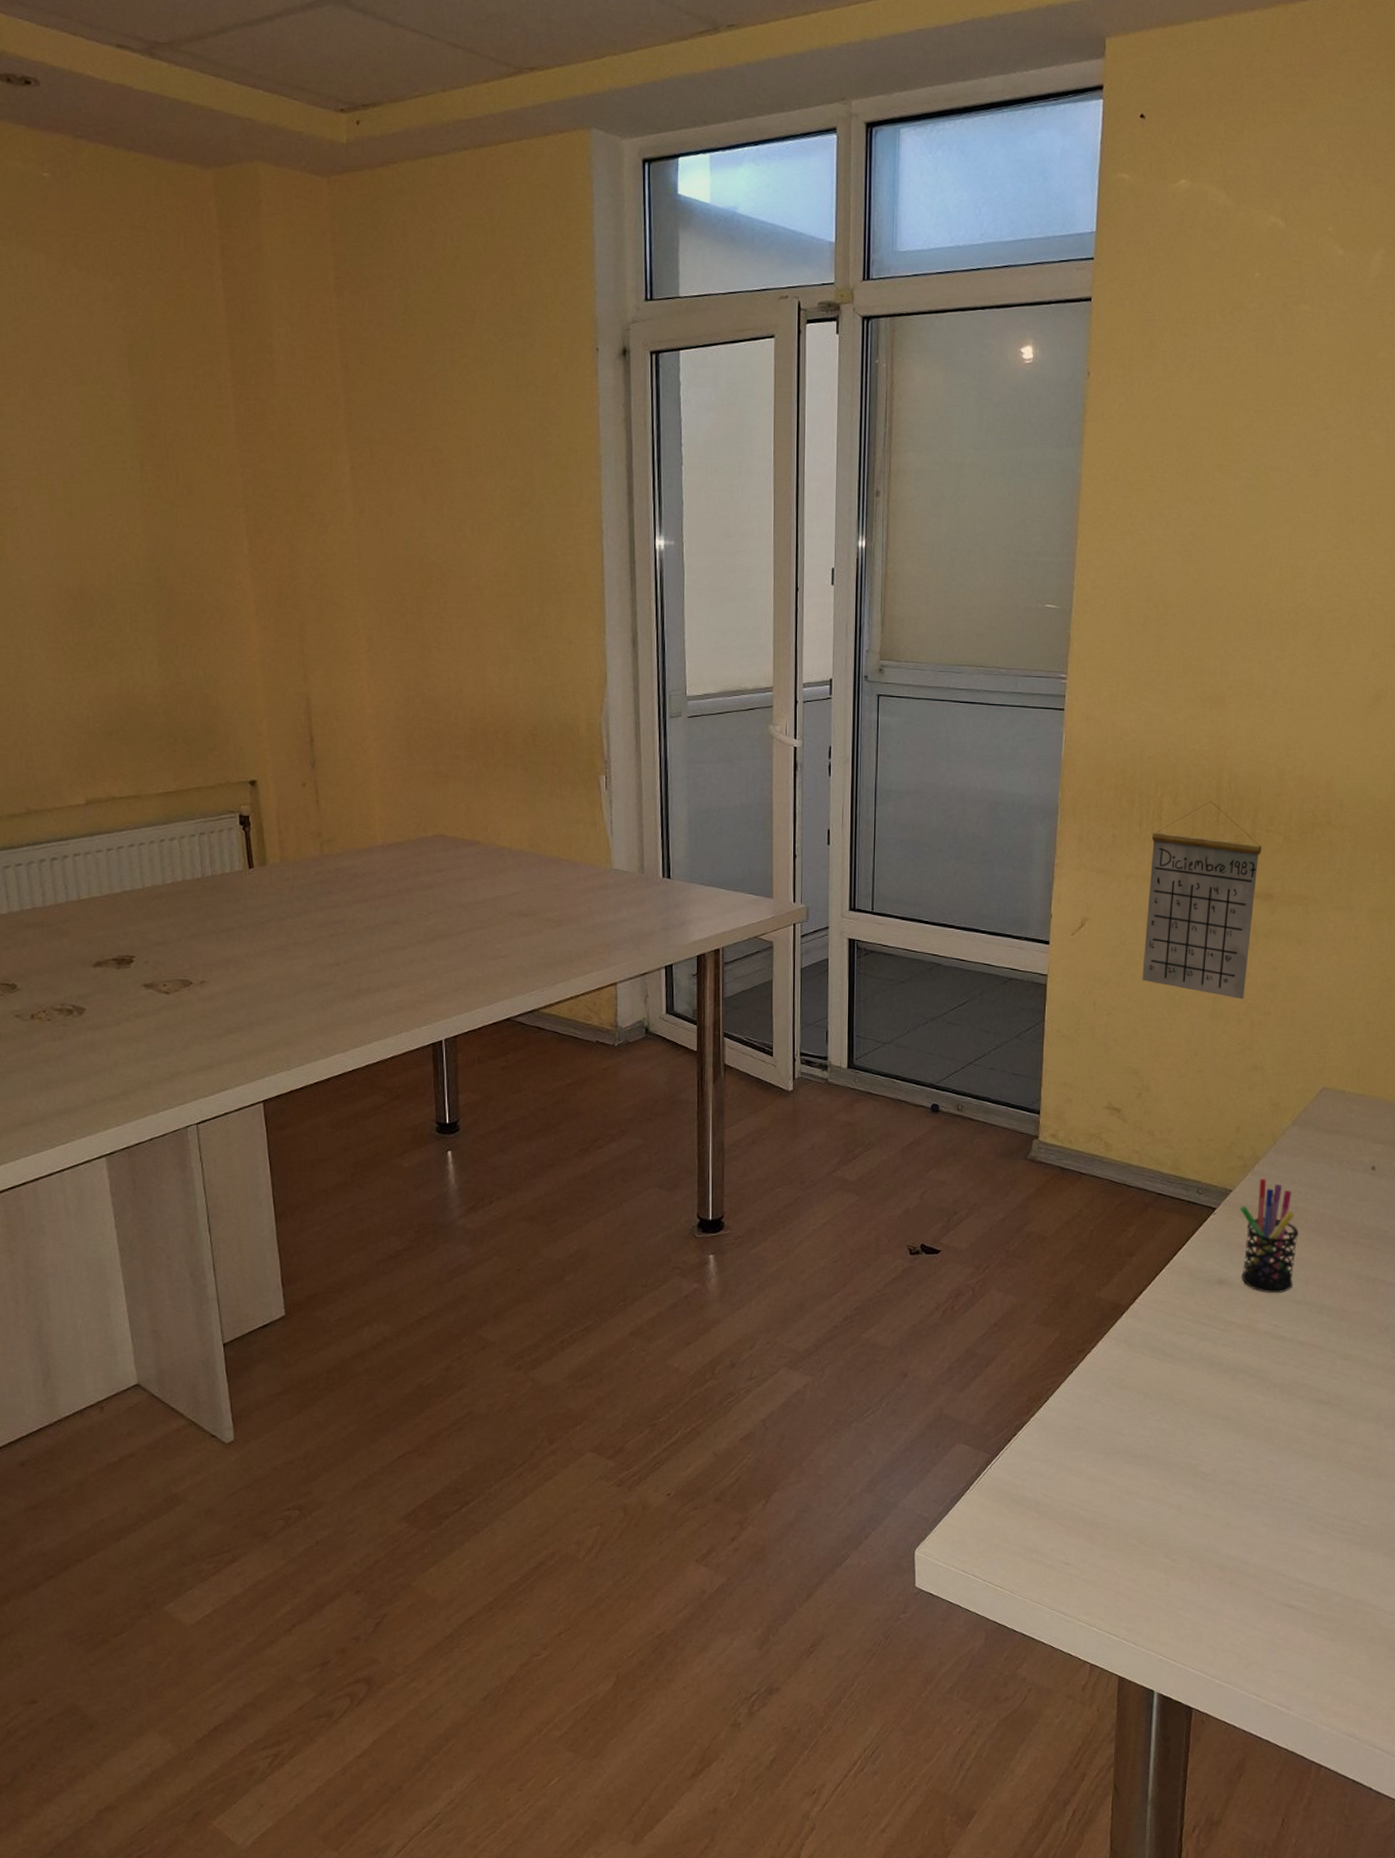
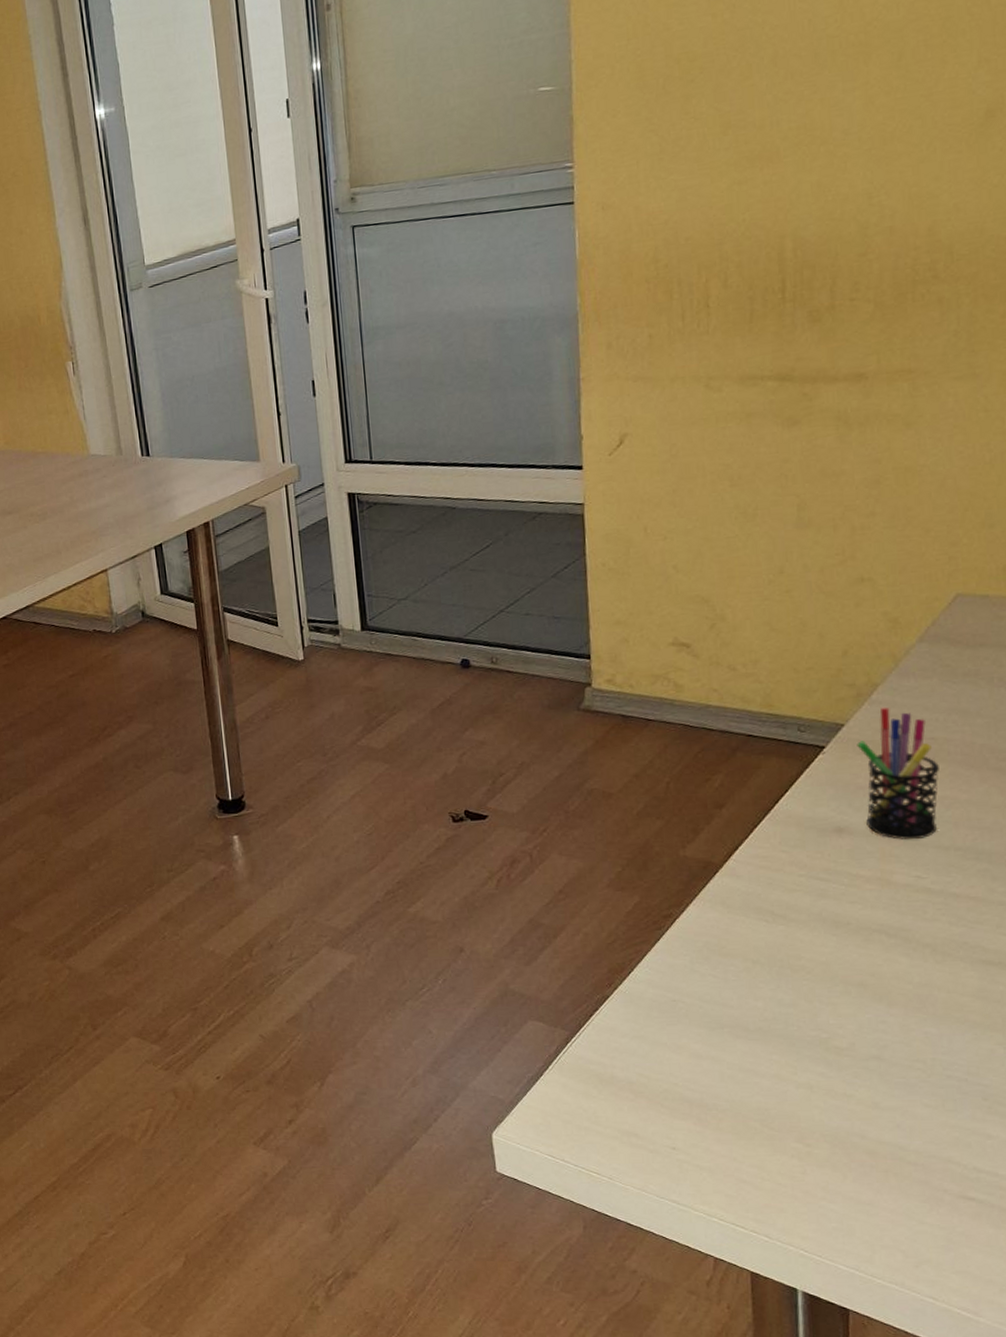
calendar: present [1142,801,1262,1000] -> none [698,276,846,503]

